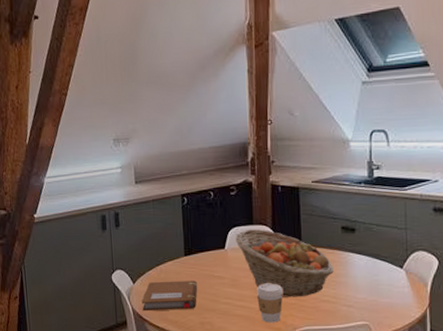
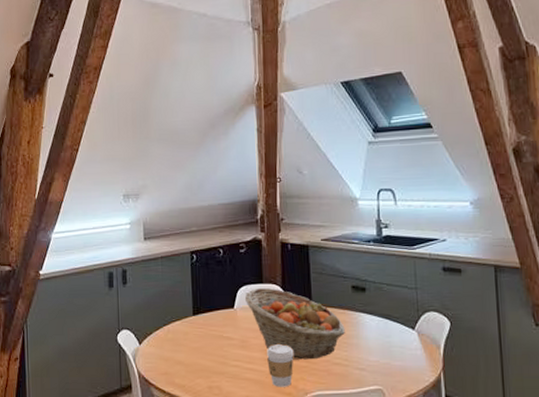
notebook: present [141,280,198,312] -> none [148,341,206,375]

